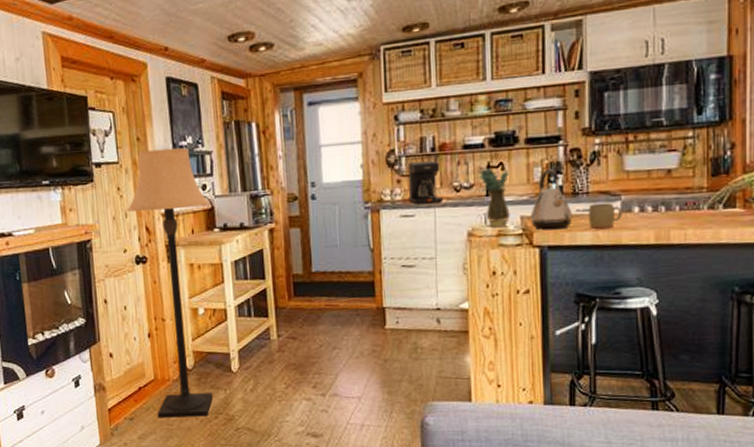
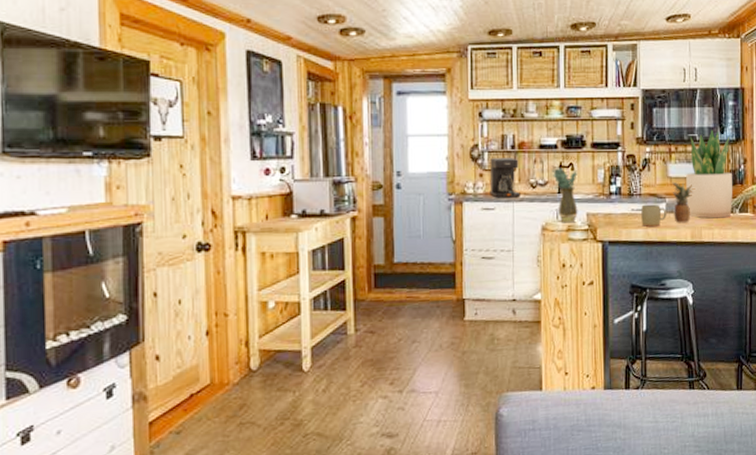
lamp: present [126,147,214,418] -> none [189,126,289,429]
kettle: present [530,168,573,230] -> none [594,171,629,227]
fruit: none [629,175,660,224] -> present [672,181,694,224]
planter: none [648,111,714,217] -> present [686,130,732,219]

